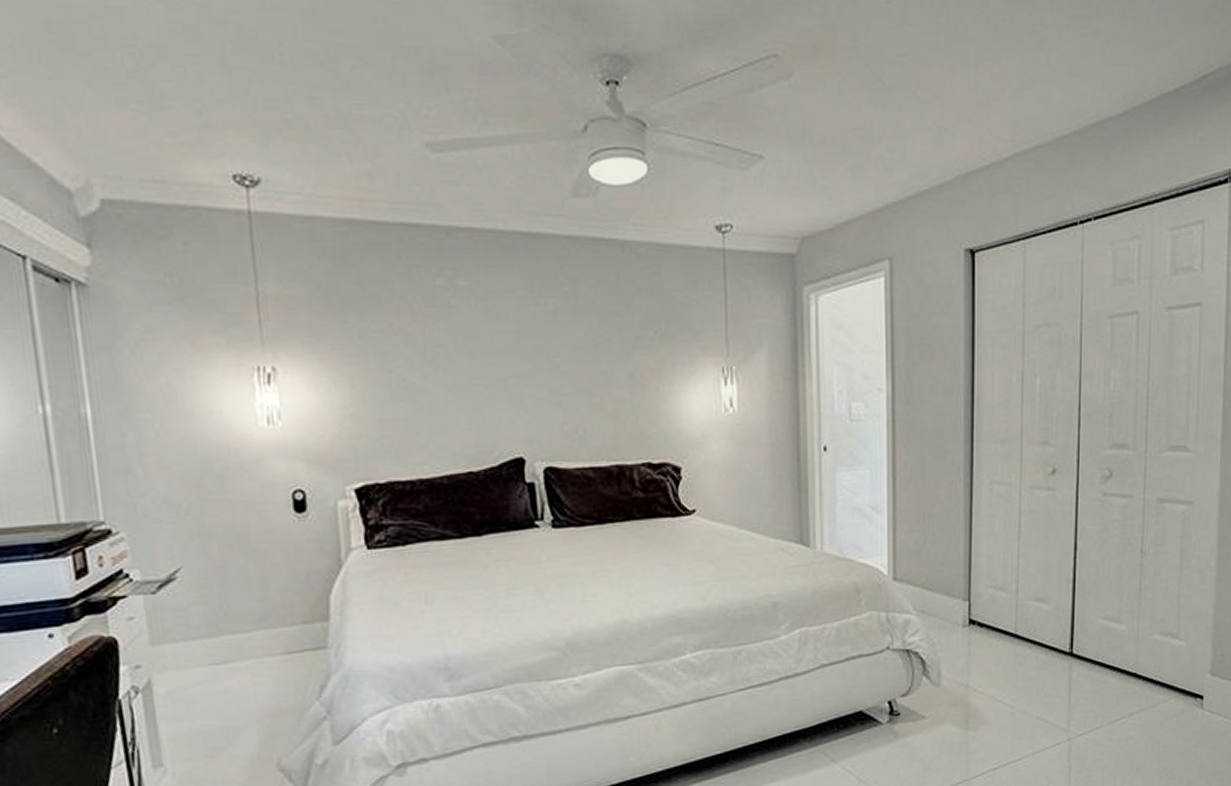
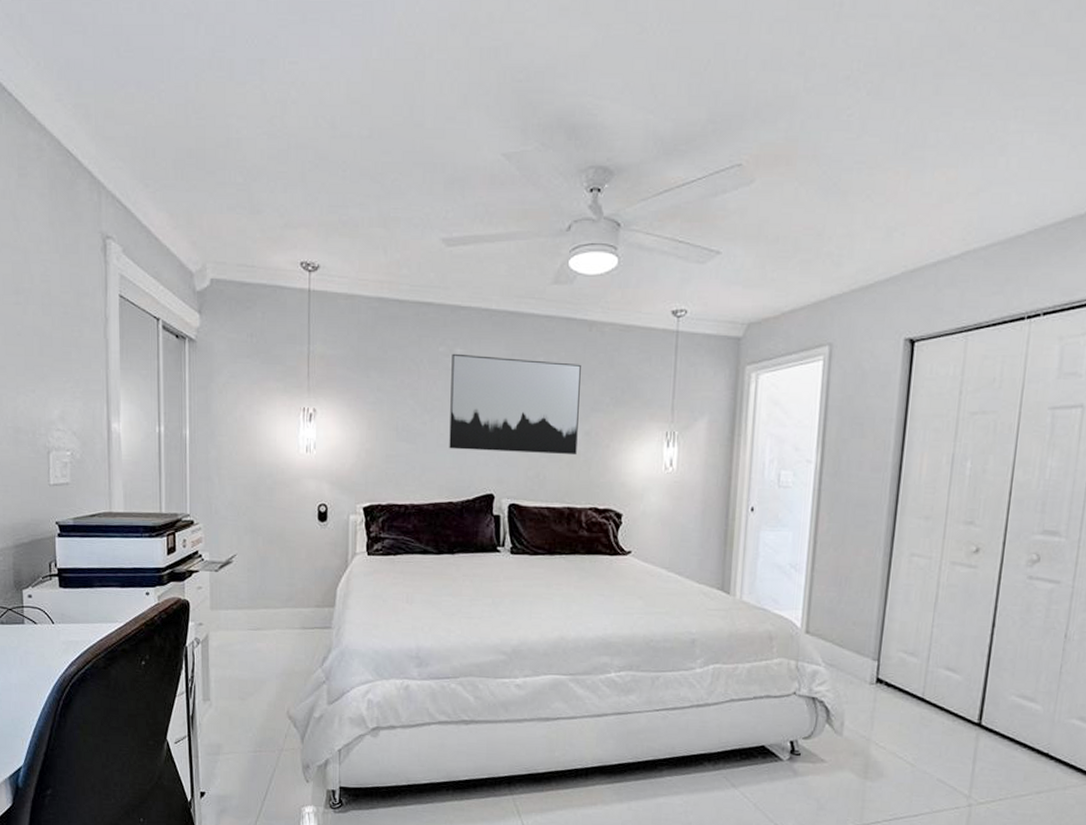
wall art: none [453,286,621,406] -> present [449,353,581,454]

